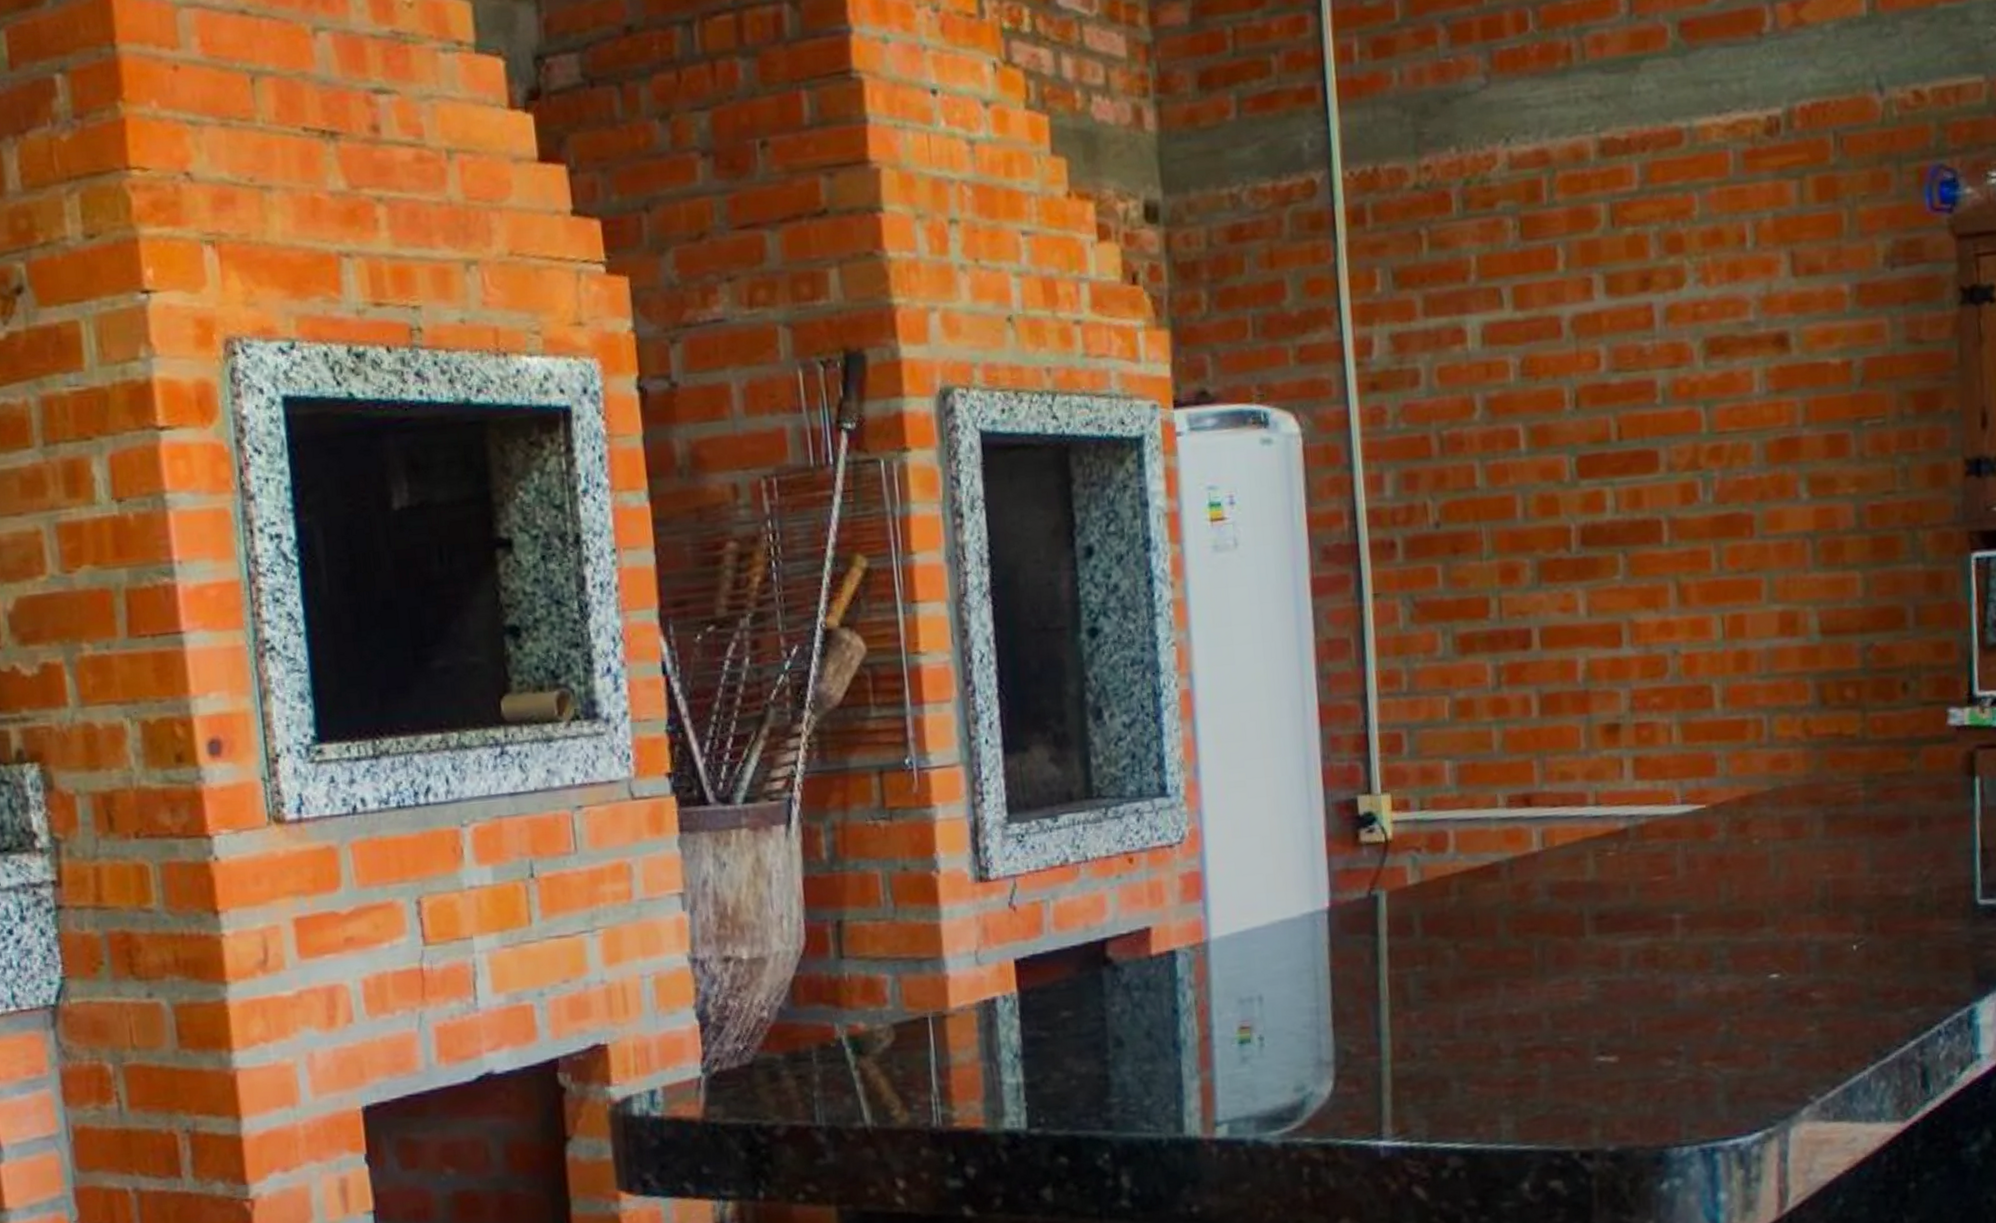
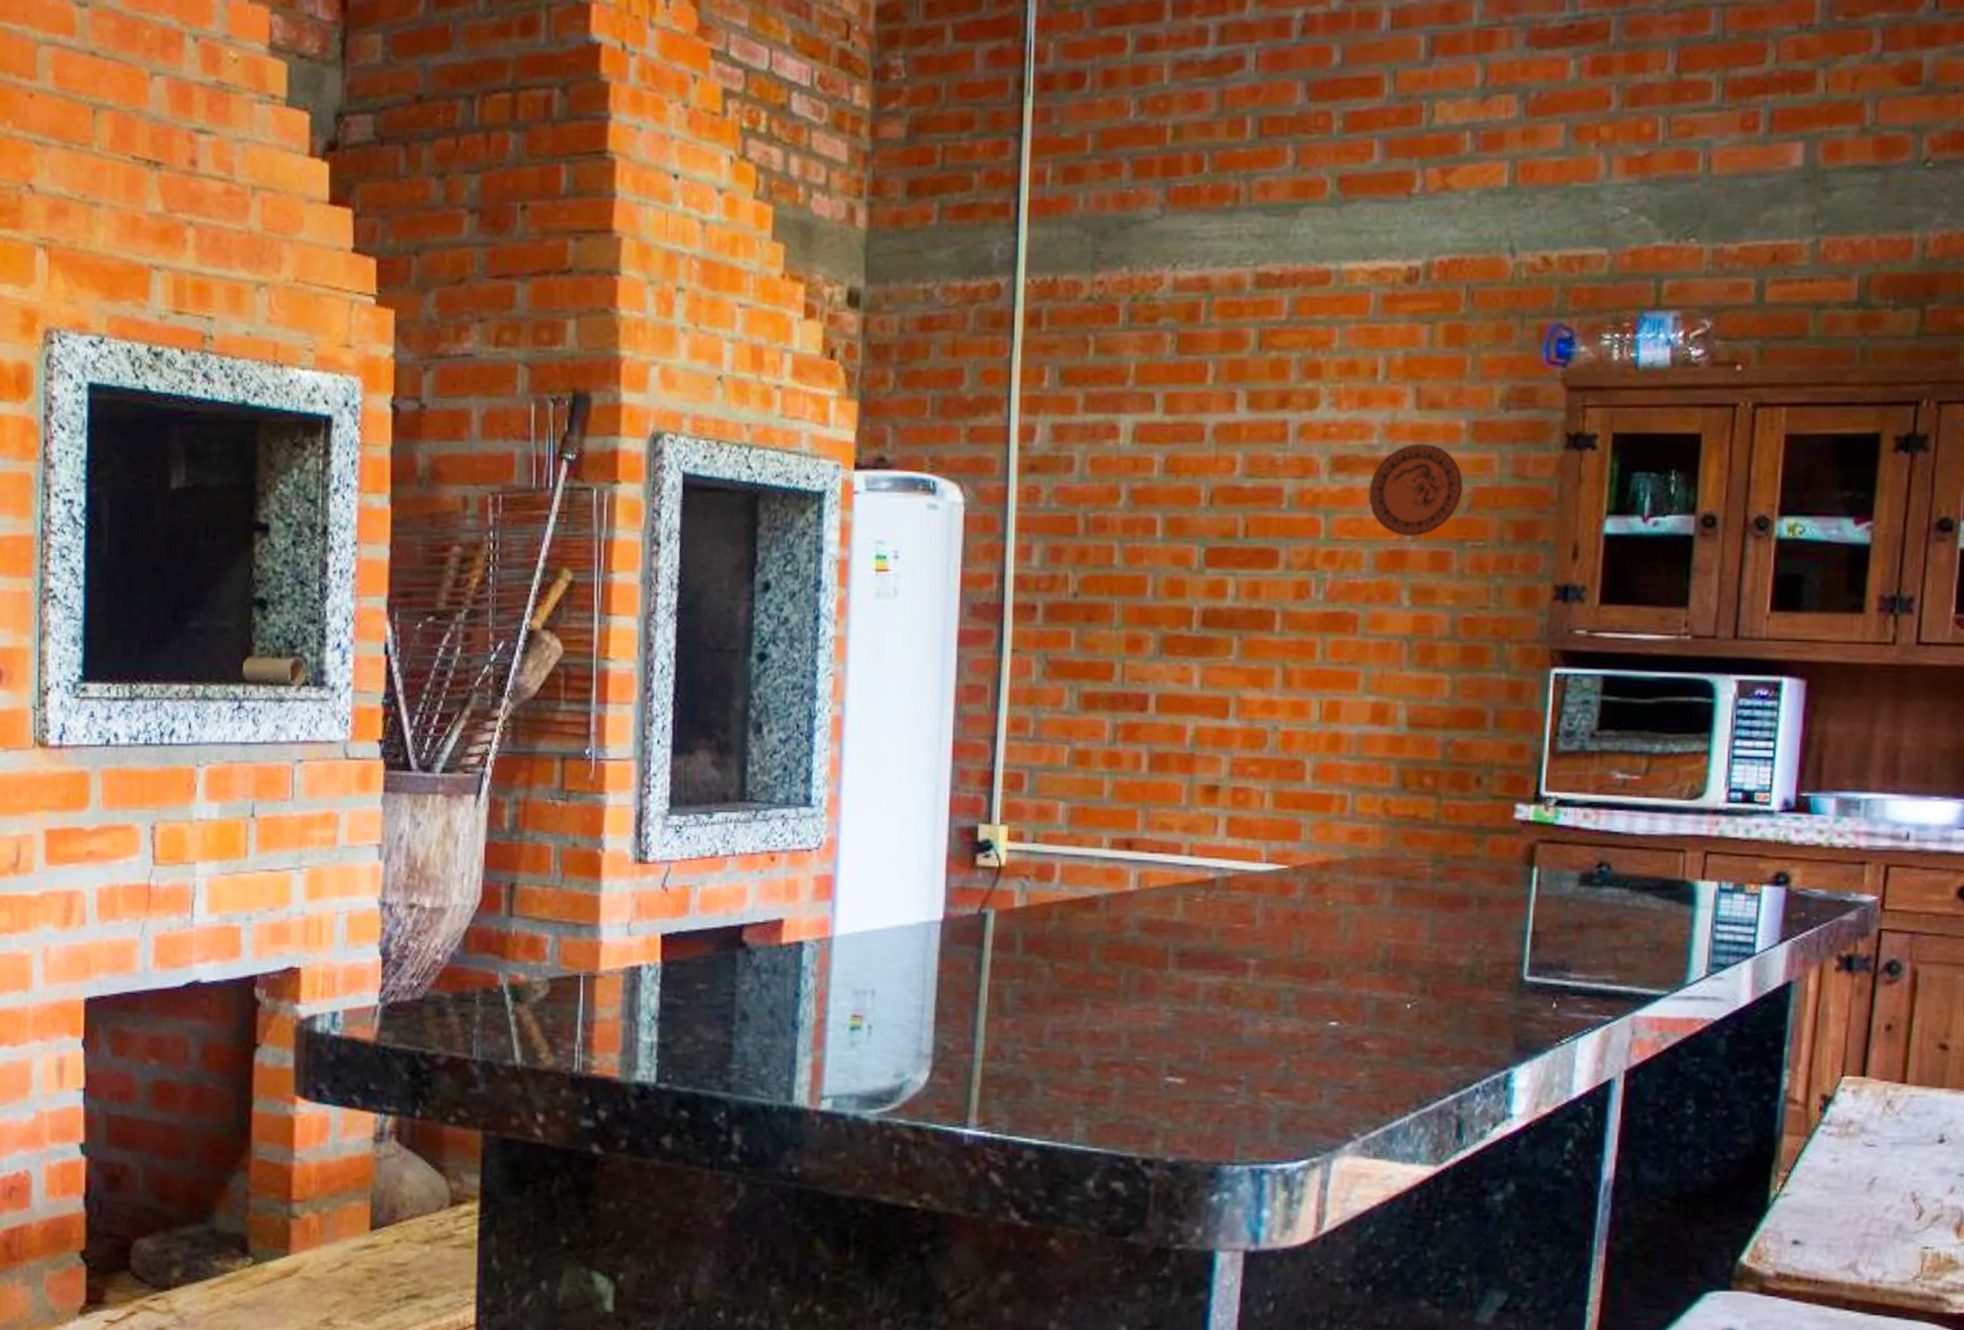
decorative plate: none [1750,313,1855,422] -> present [1368,443,1464,537]

